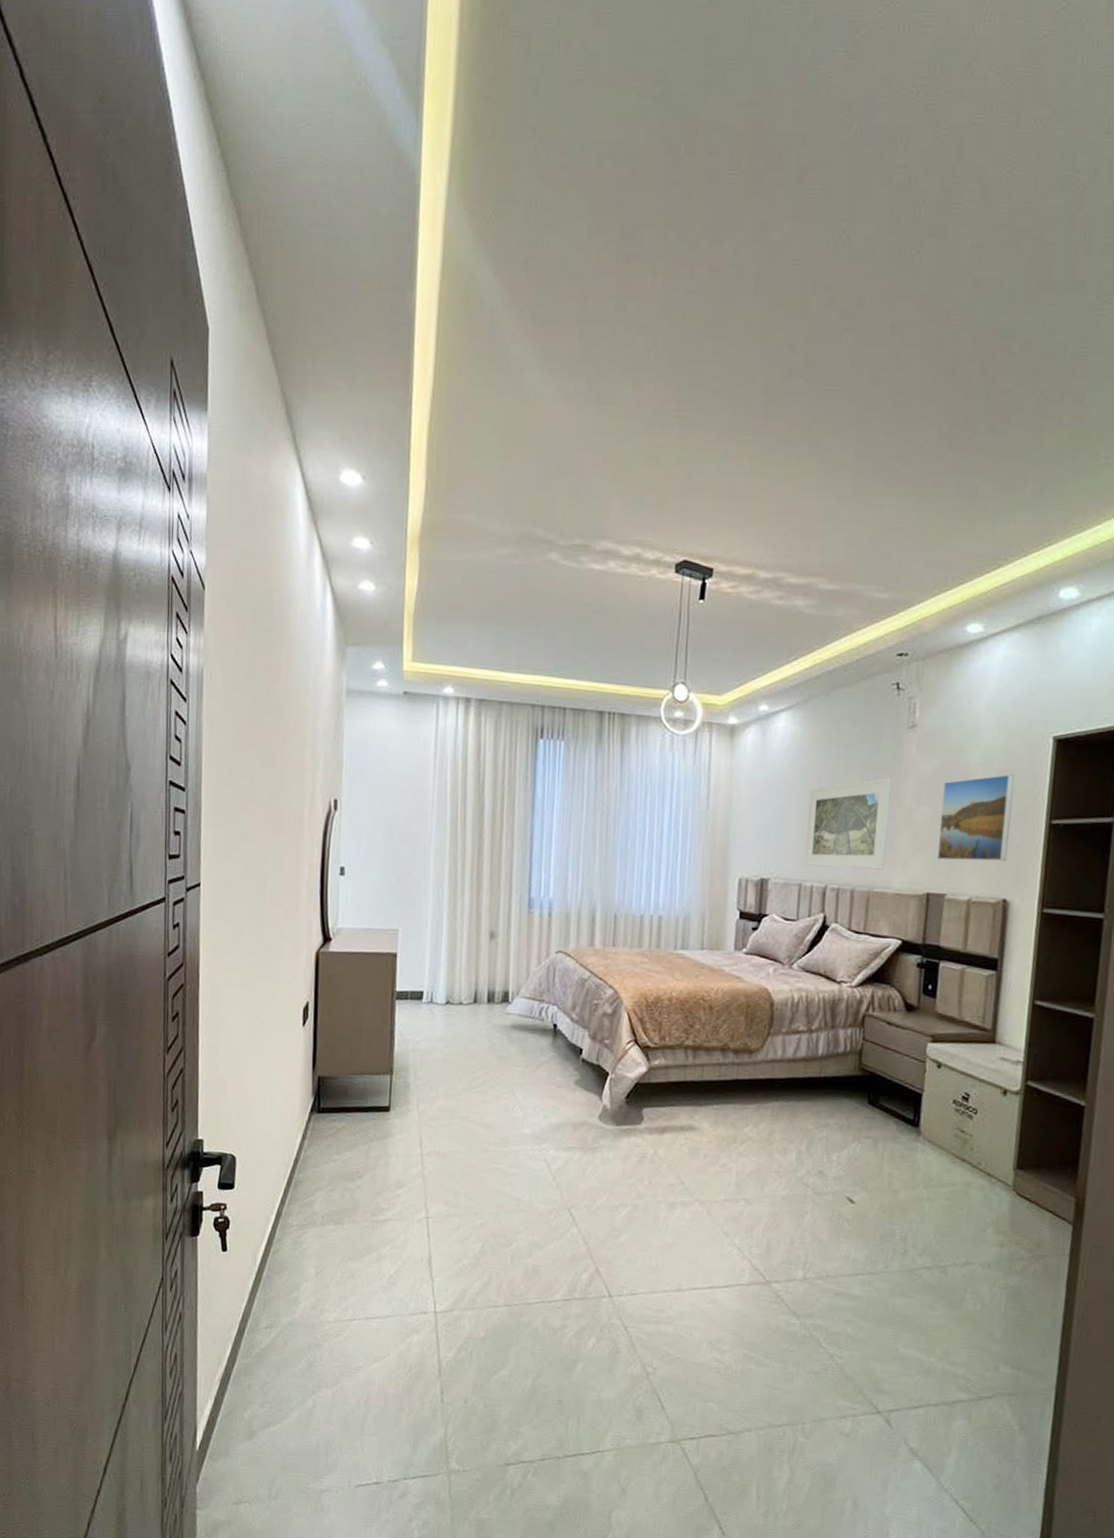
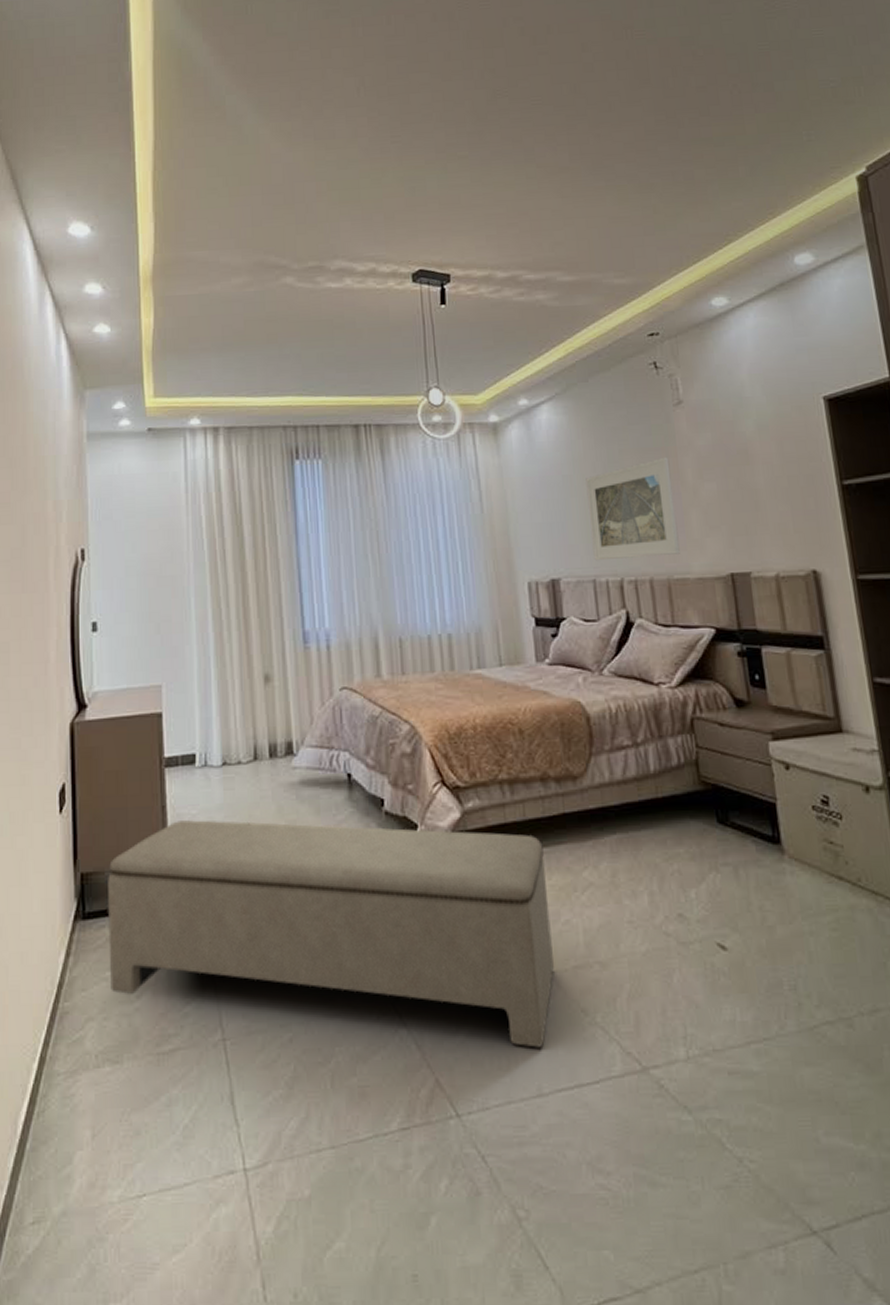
bench: none [337,1044,714,1256] -> present [108,820,554,1048]
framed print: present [937,774,1014,862] -> none [722,439,807,537]

